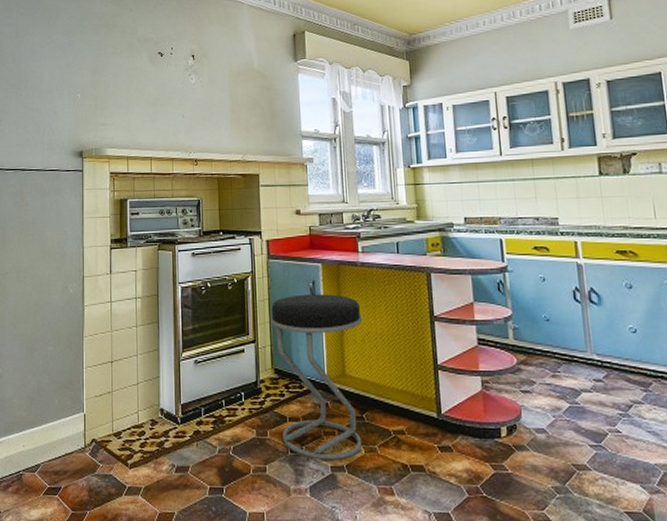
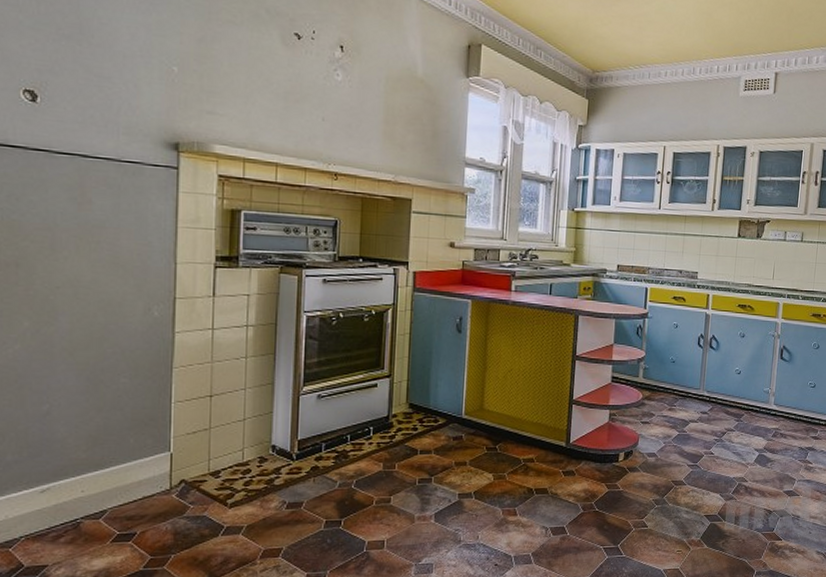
stool: present [270,294,363,461] -> none [410,330,508,489]

